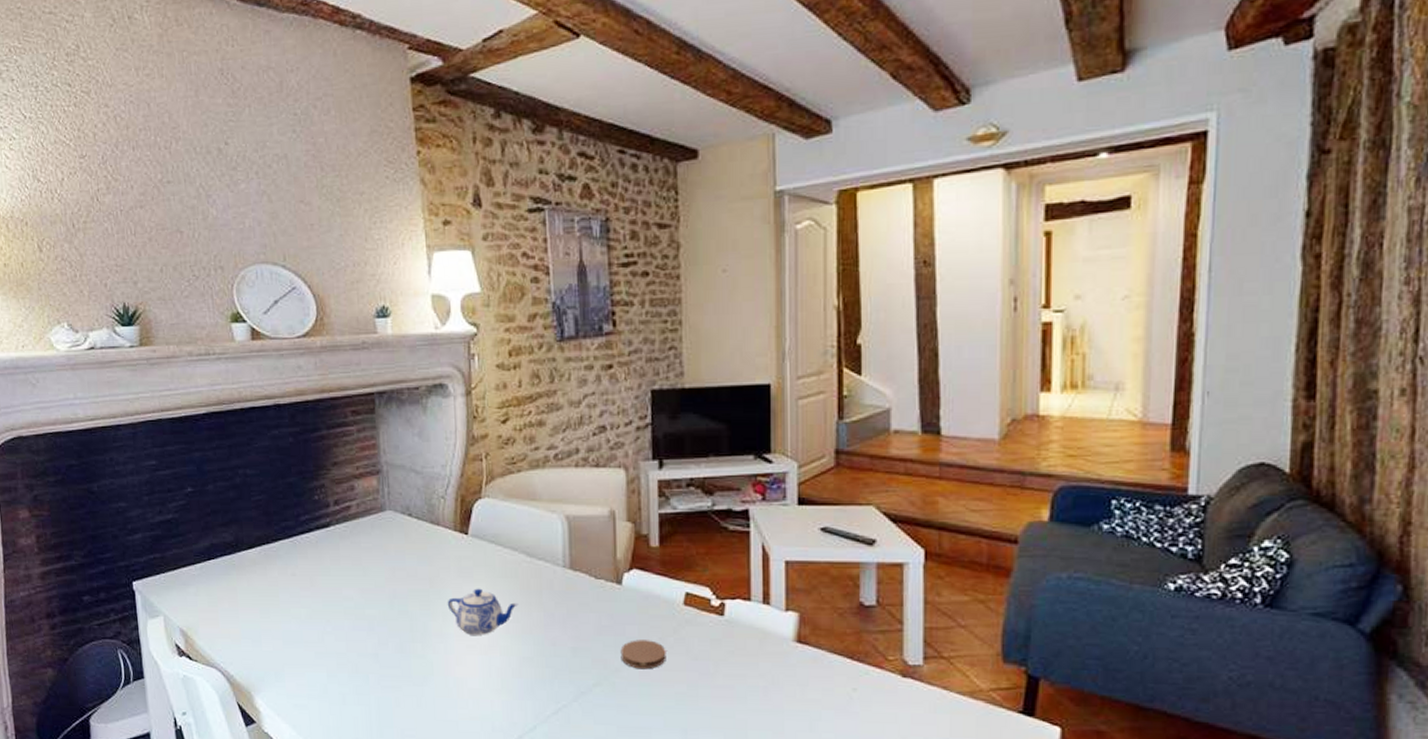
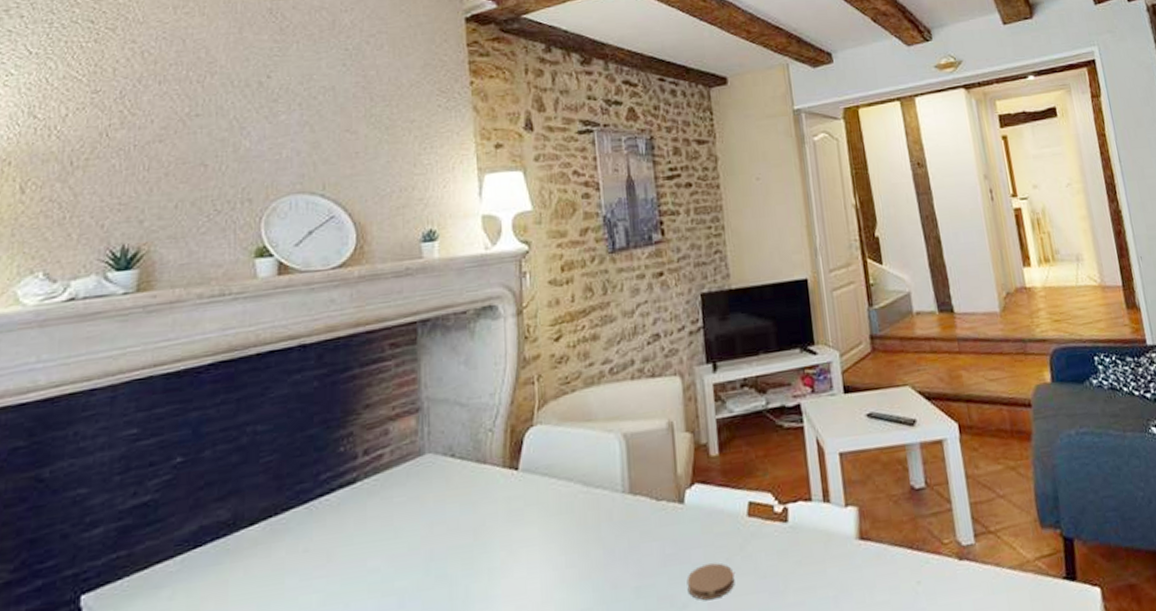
teapot: present [447,588,519,635] -> none [493,531,575,593]

